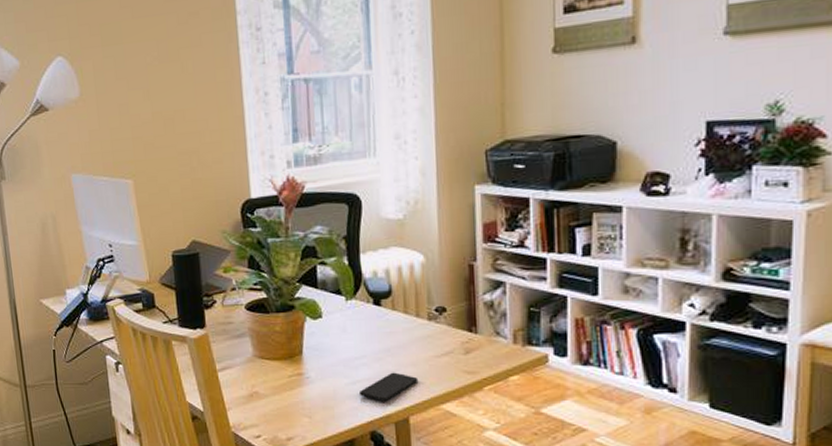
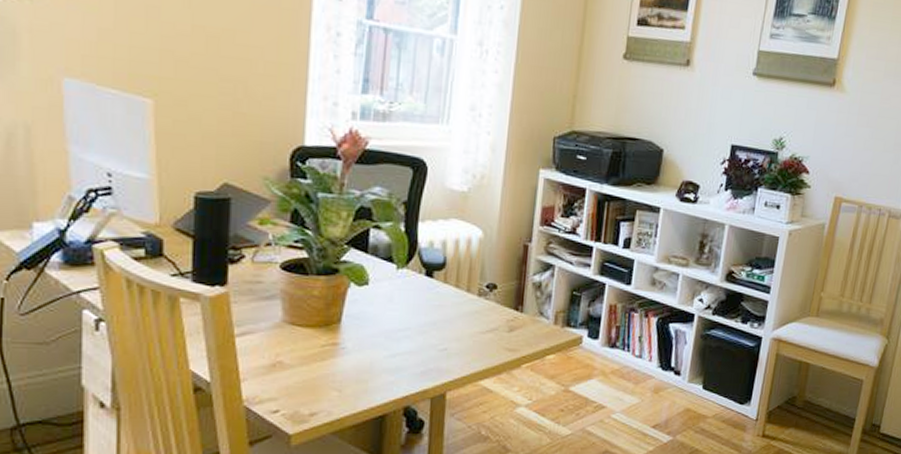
smartphone: present [358,372,419,402] -> none [397,346,461,377]

